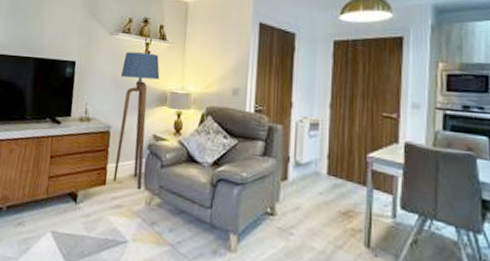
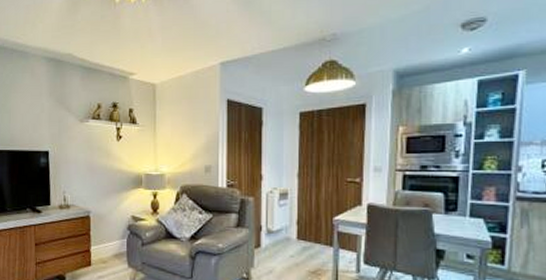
floor lamp: present [113,52,160,189] -> none [95,138,133,267]

